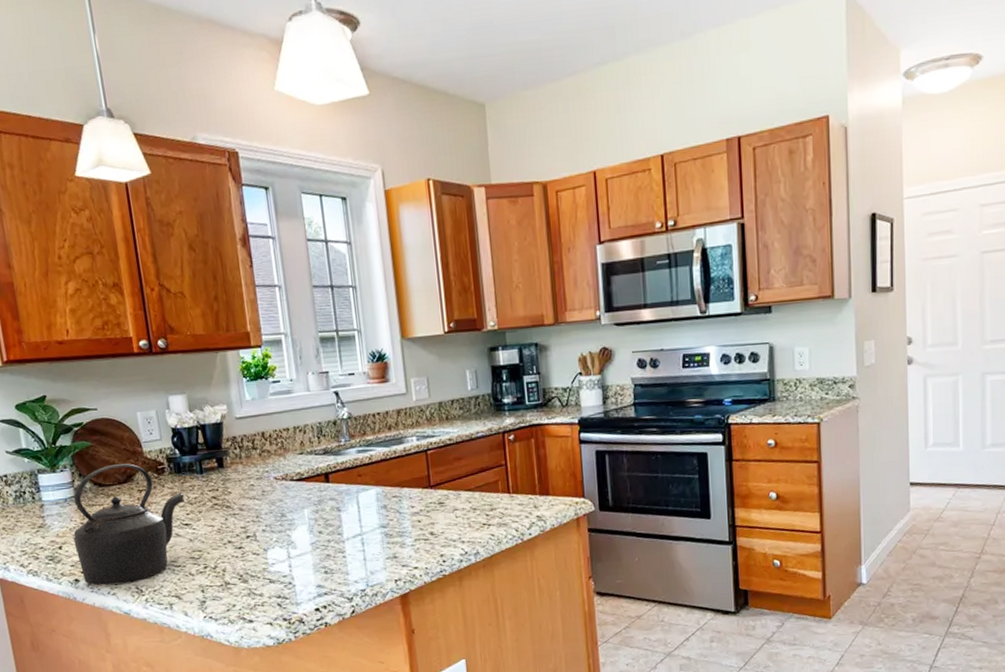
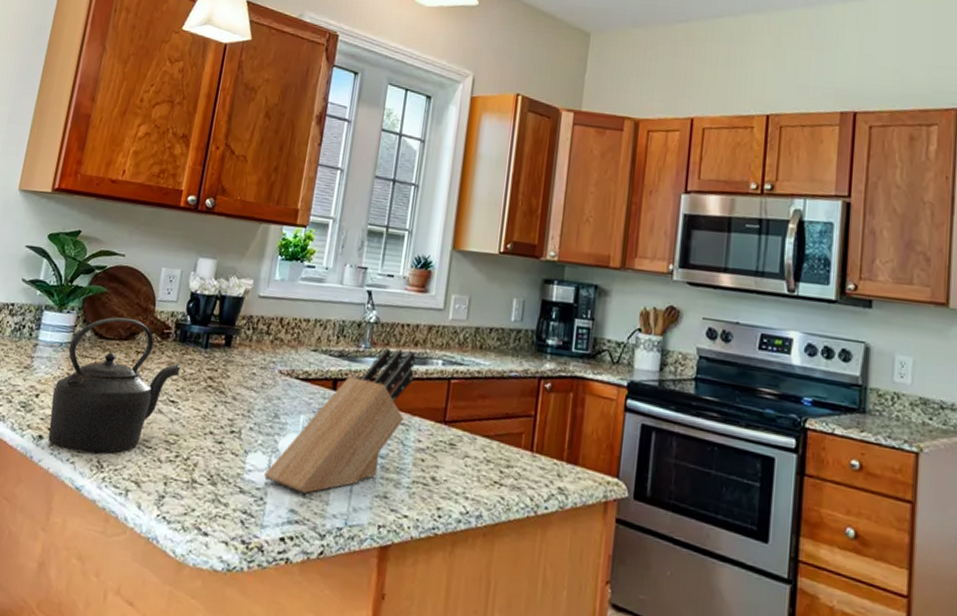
knife block: none [286,435,395,571] -> present [263,348,416,494]

